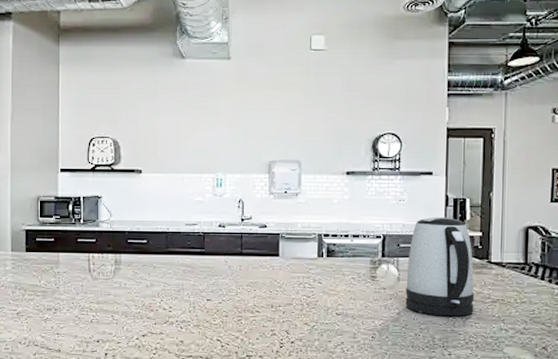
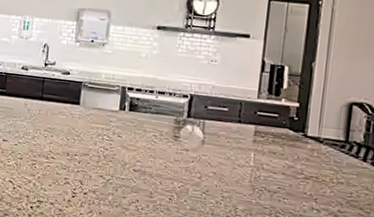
kettle: present [405,216,475,317] -> none [208,81,287,189]

